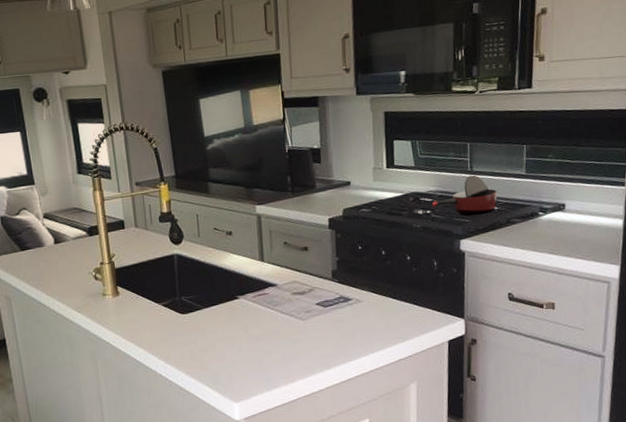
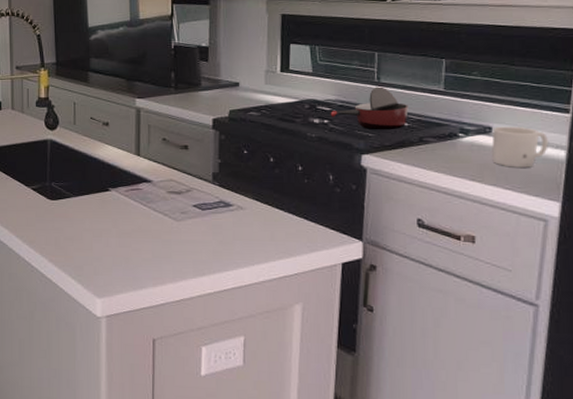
mug: none [565,201,609,239] -> present [492,126,548,168]

